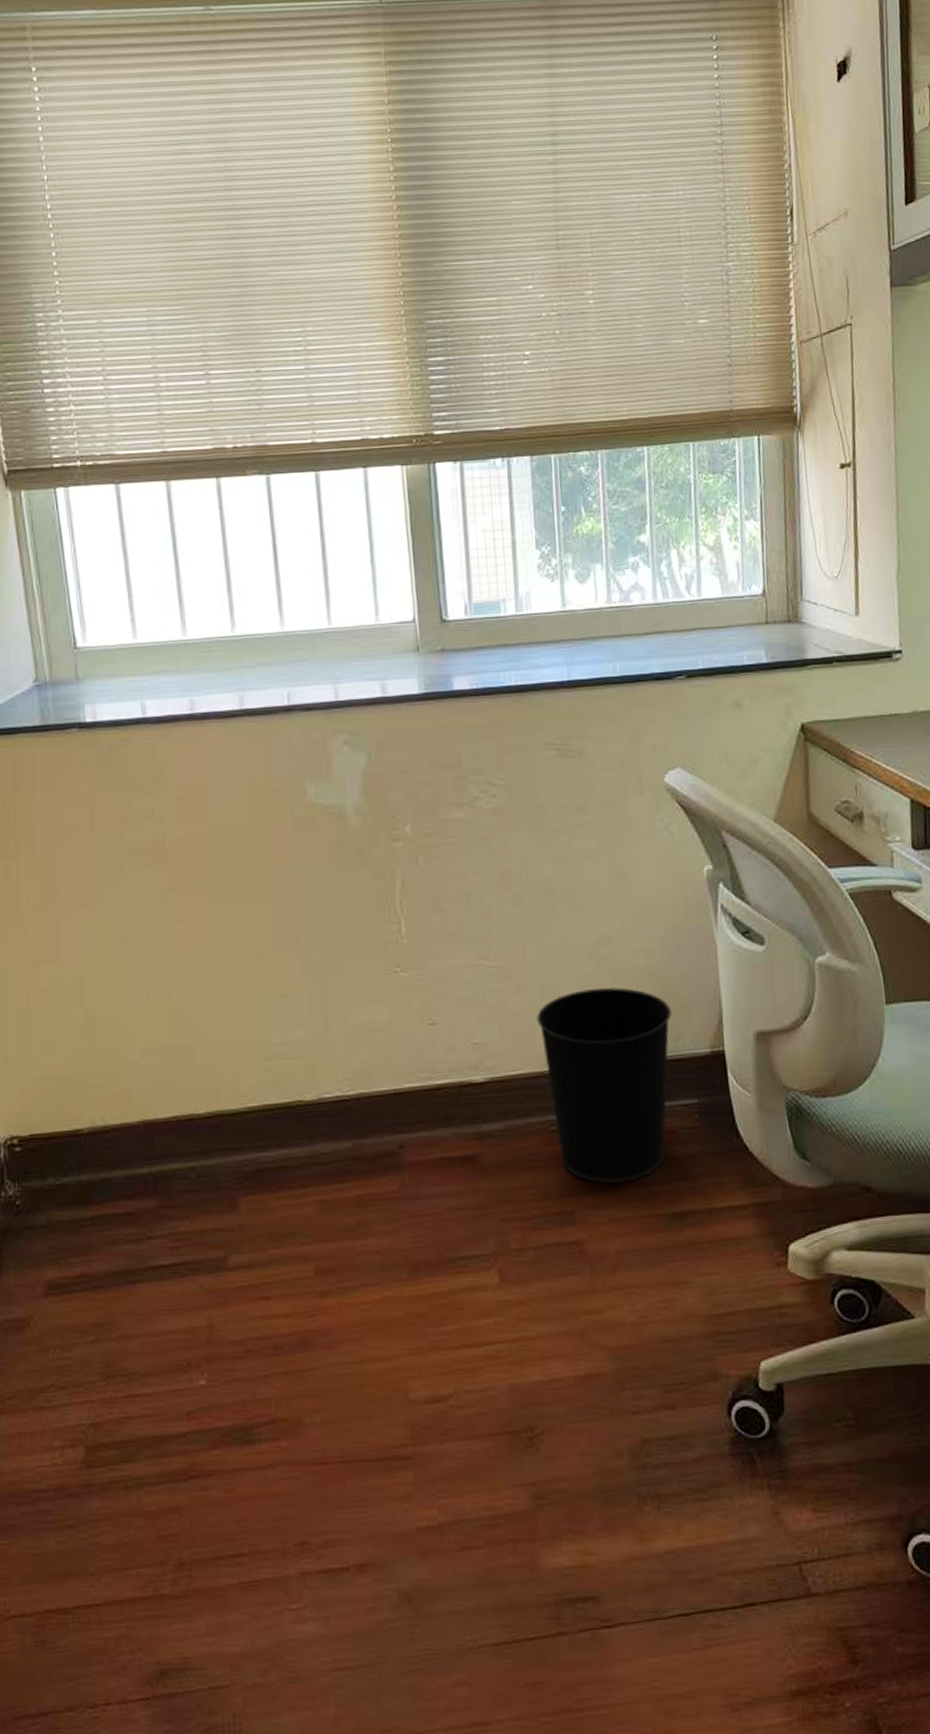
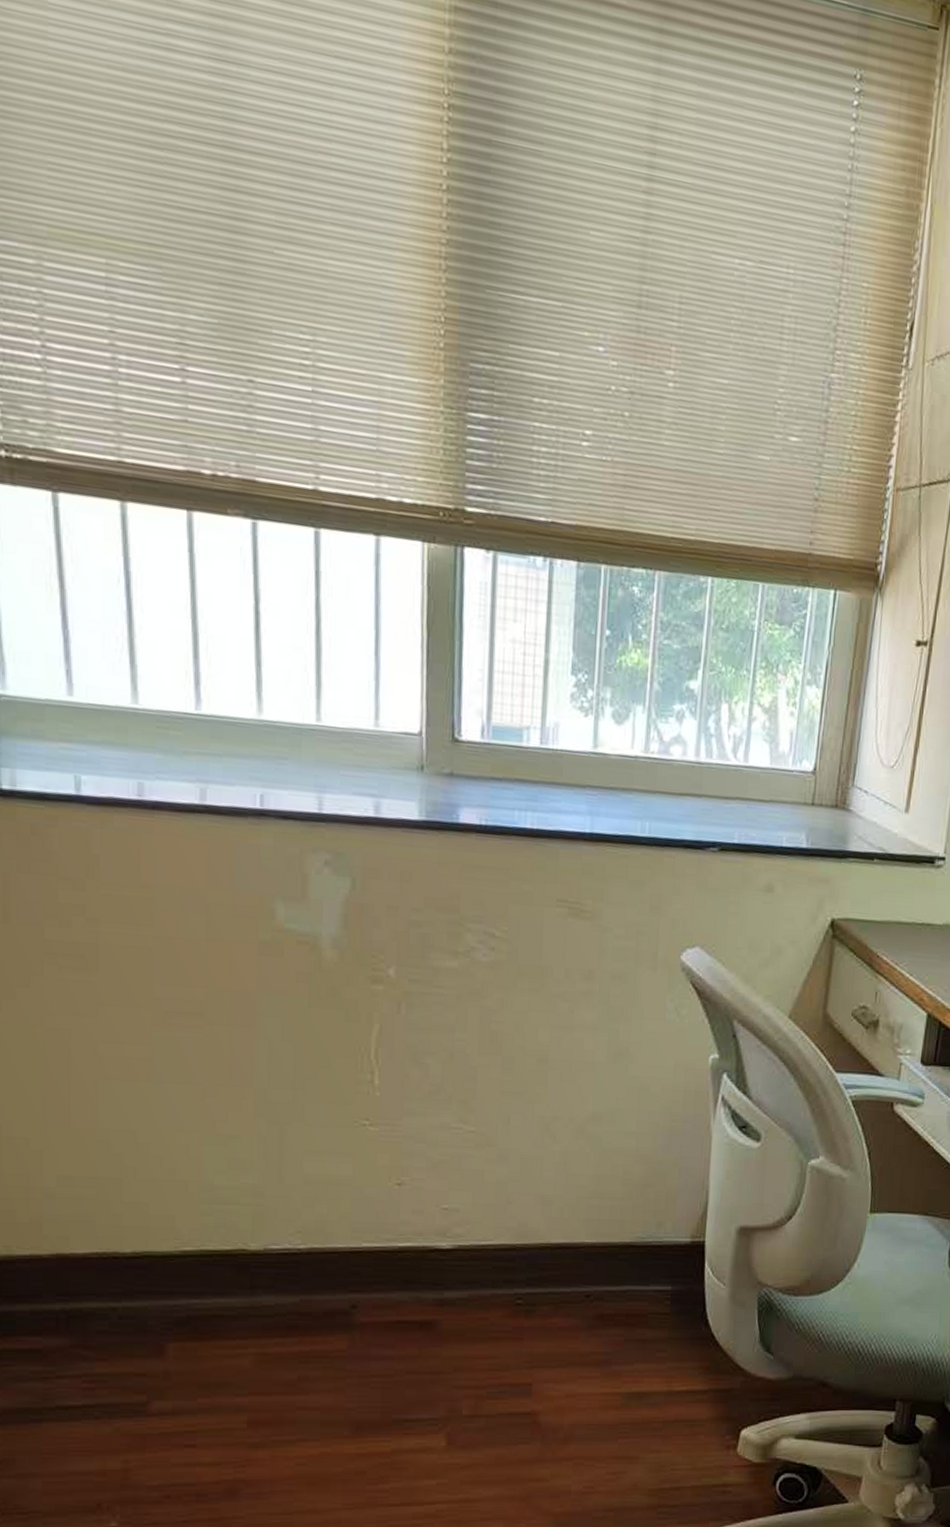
wastebasket: present [536,987,671,1185] -> none [513,1166,656,1361]

